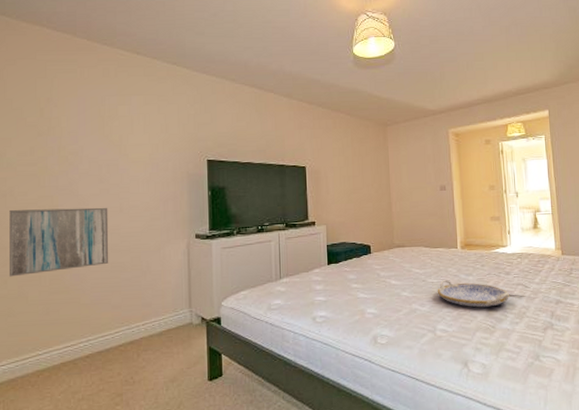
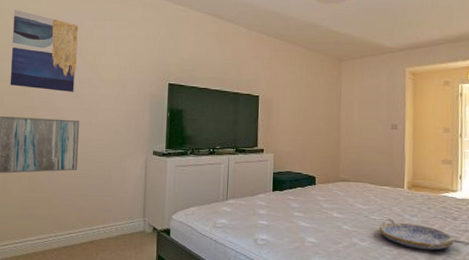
wall art: none [19,88,100,177] -> present [10,10,78,92]

